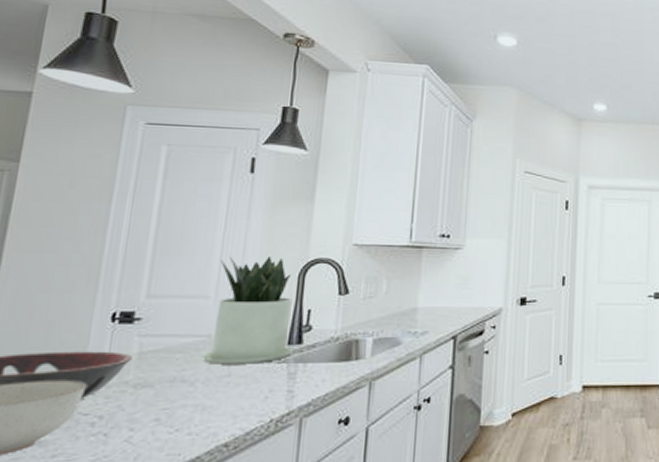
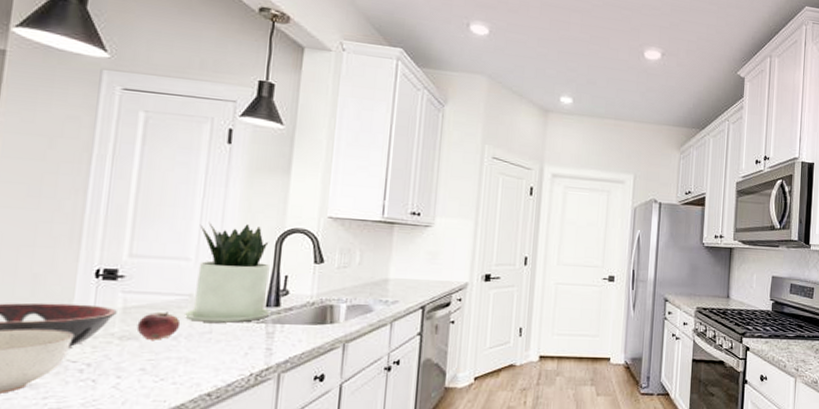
fruit: none [152,355,198,387] -> present [136,311,181,340]

